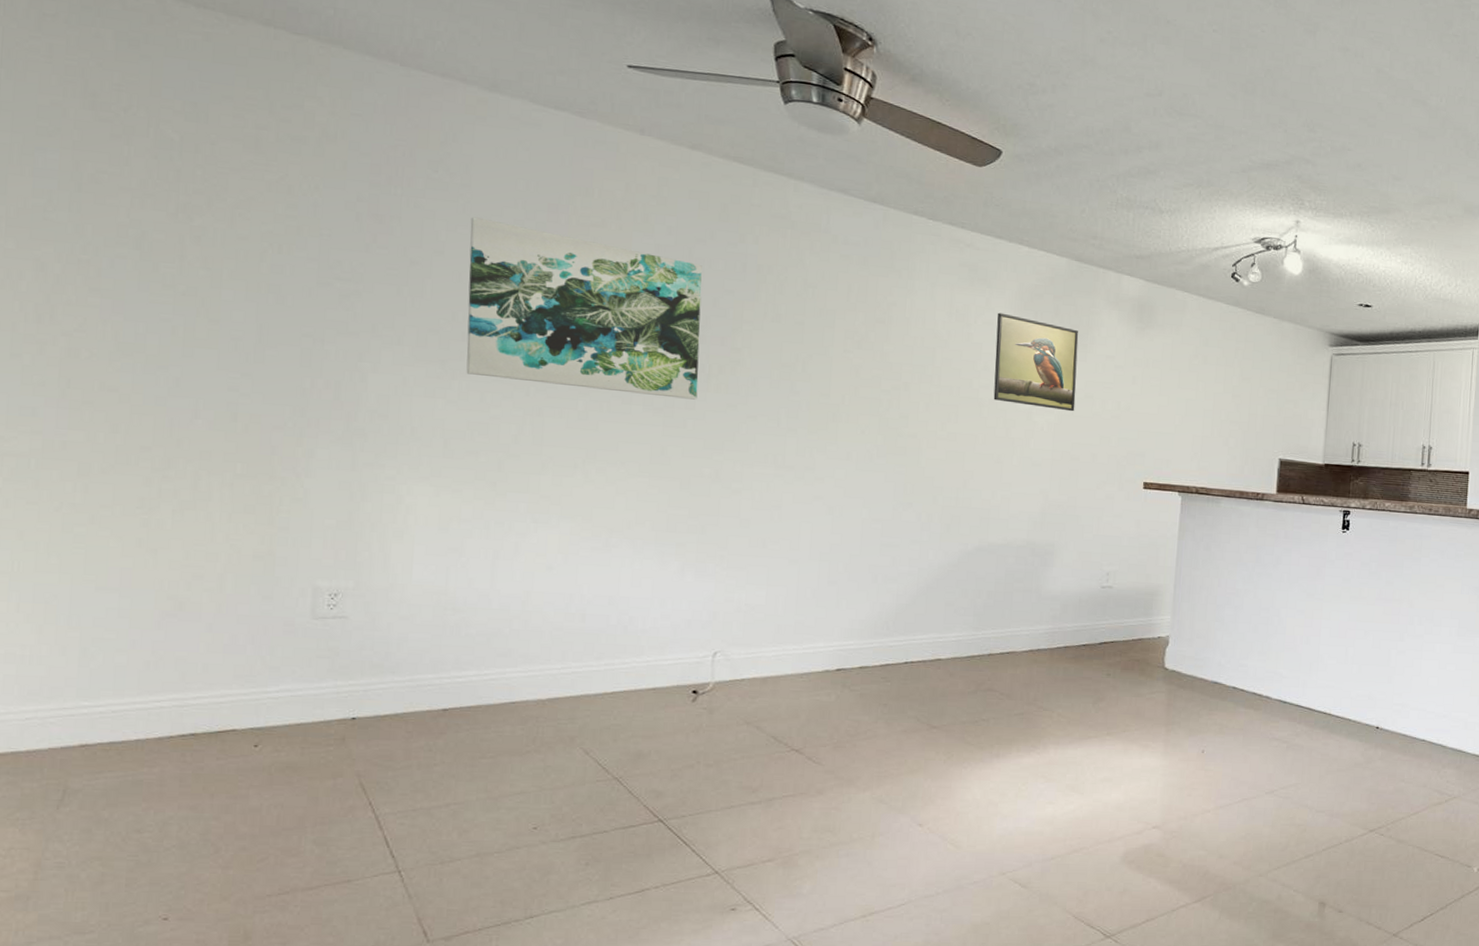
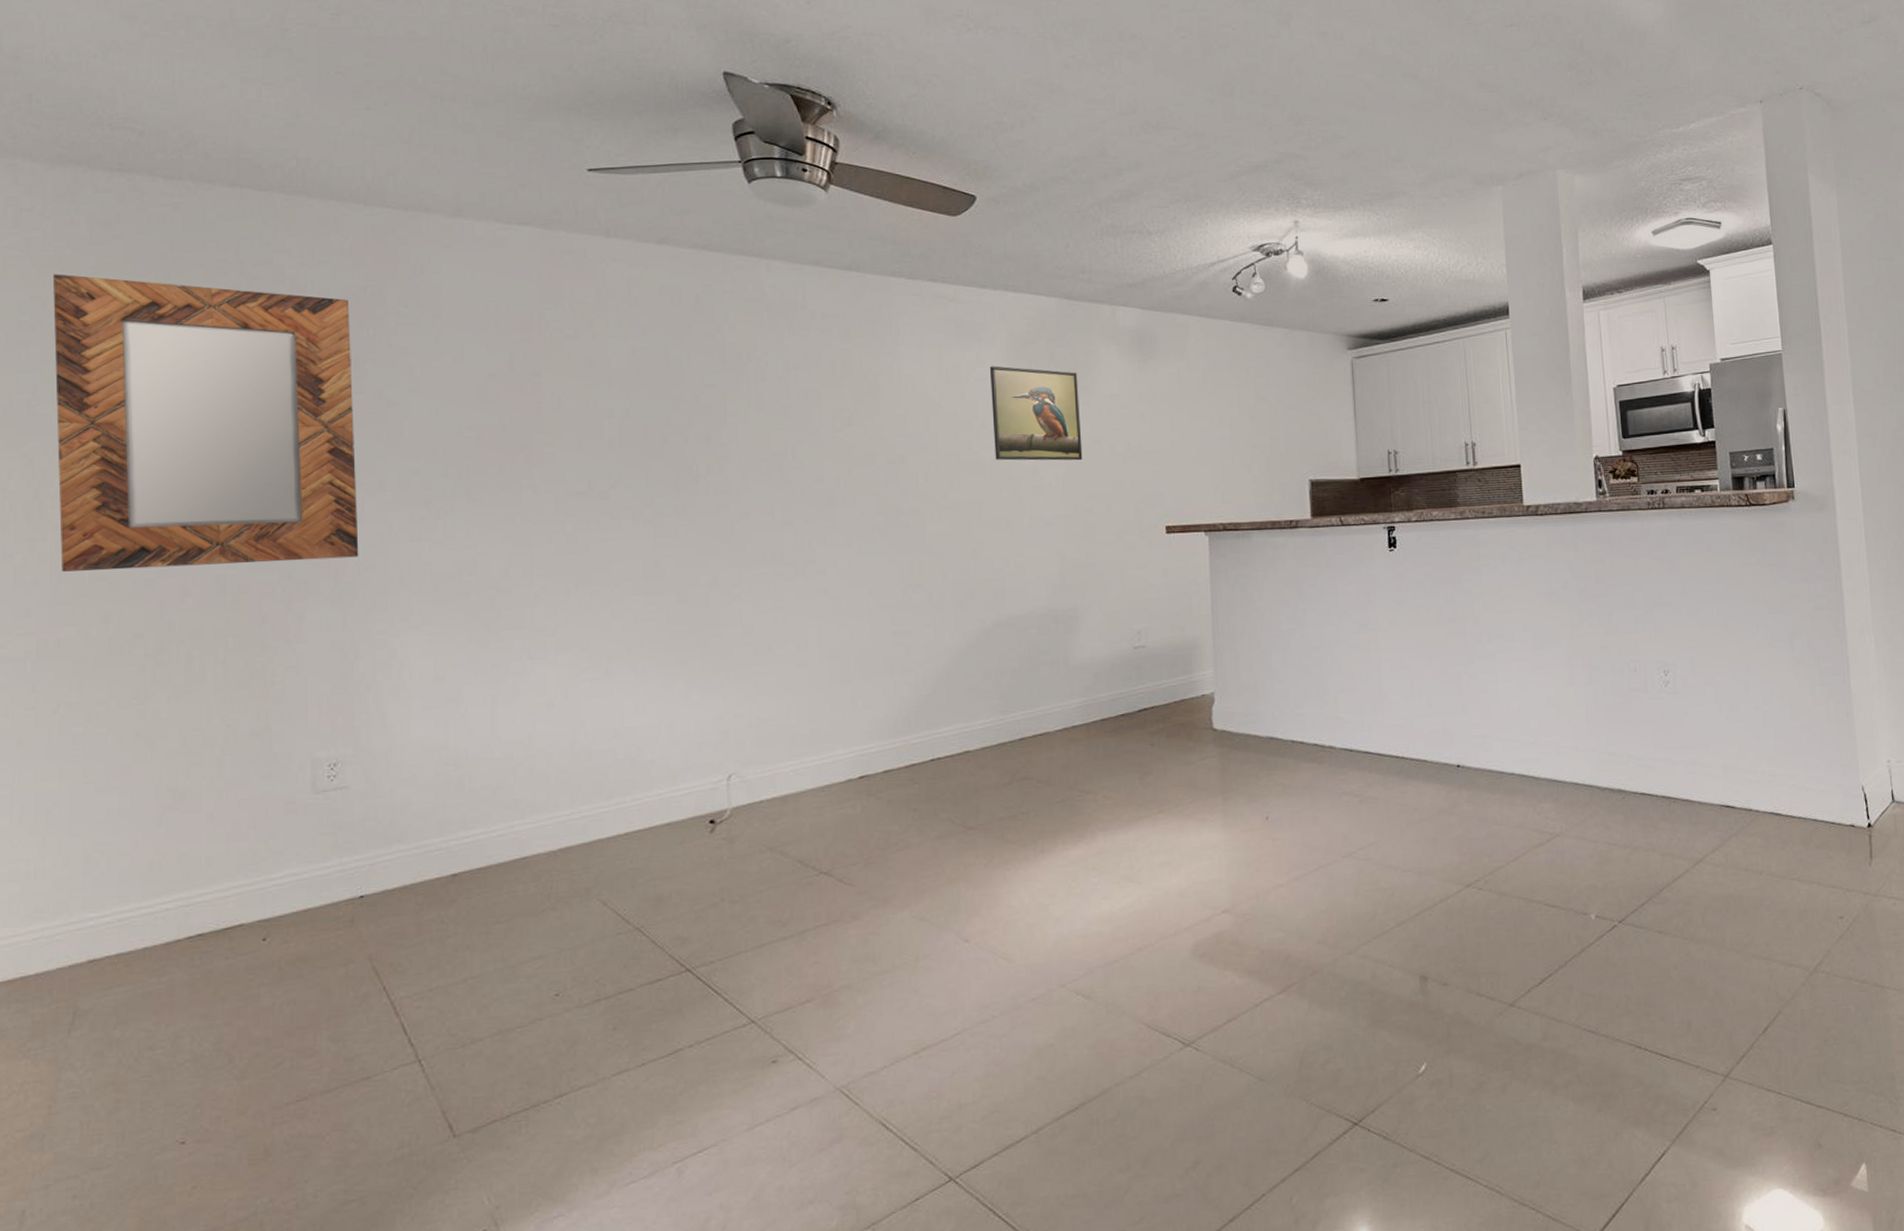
home mirror: none [70,84,379,404] -> present [52,274,359,572]
wall art: present [466,217,702,400] -> none [444,347,687,511]

